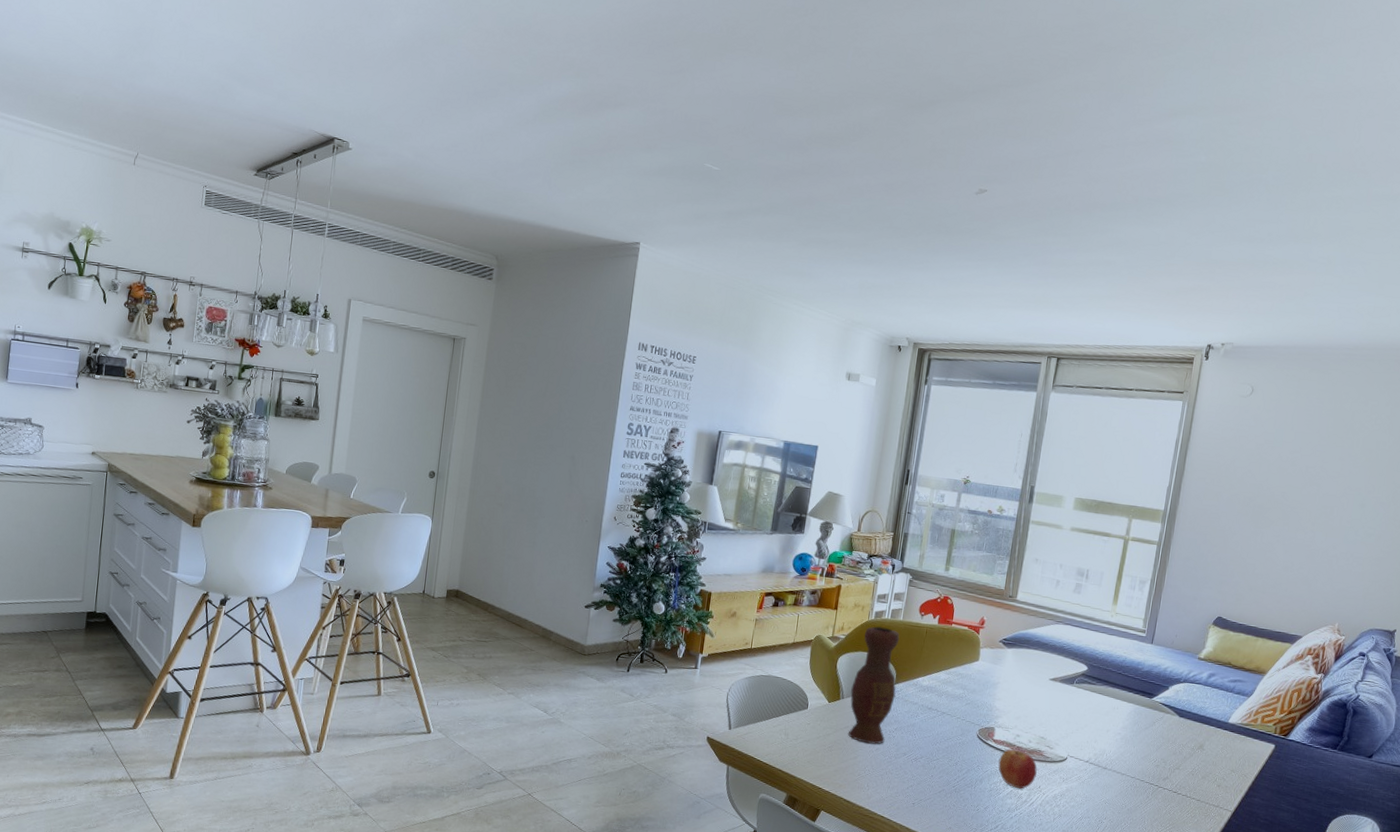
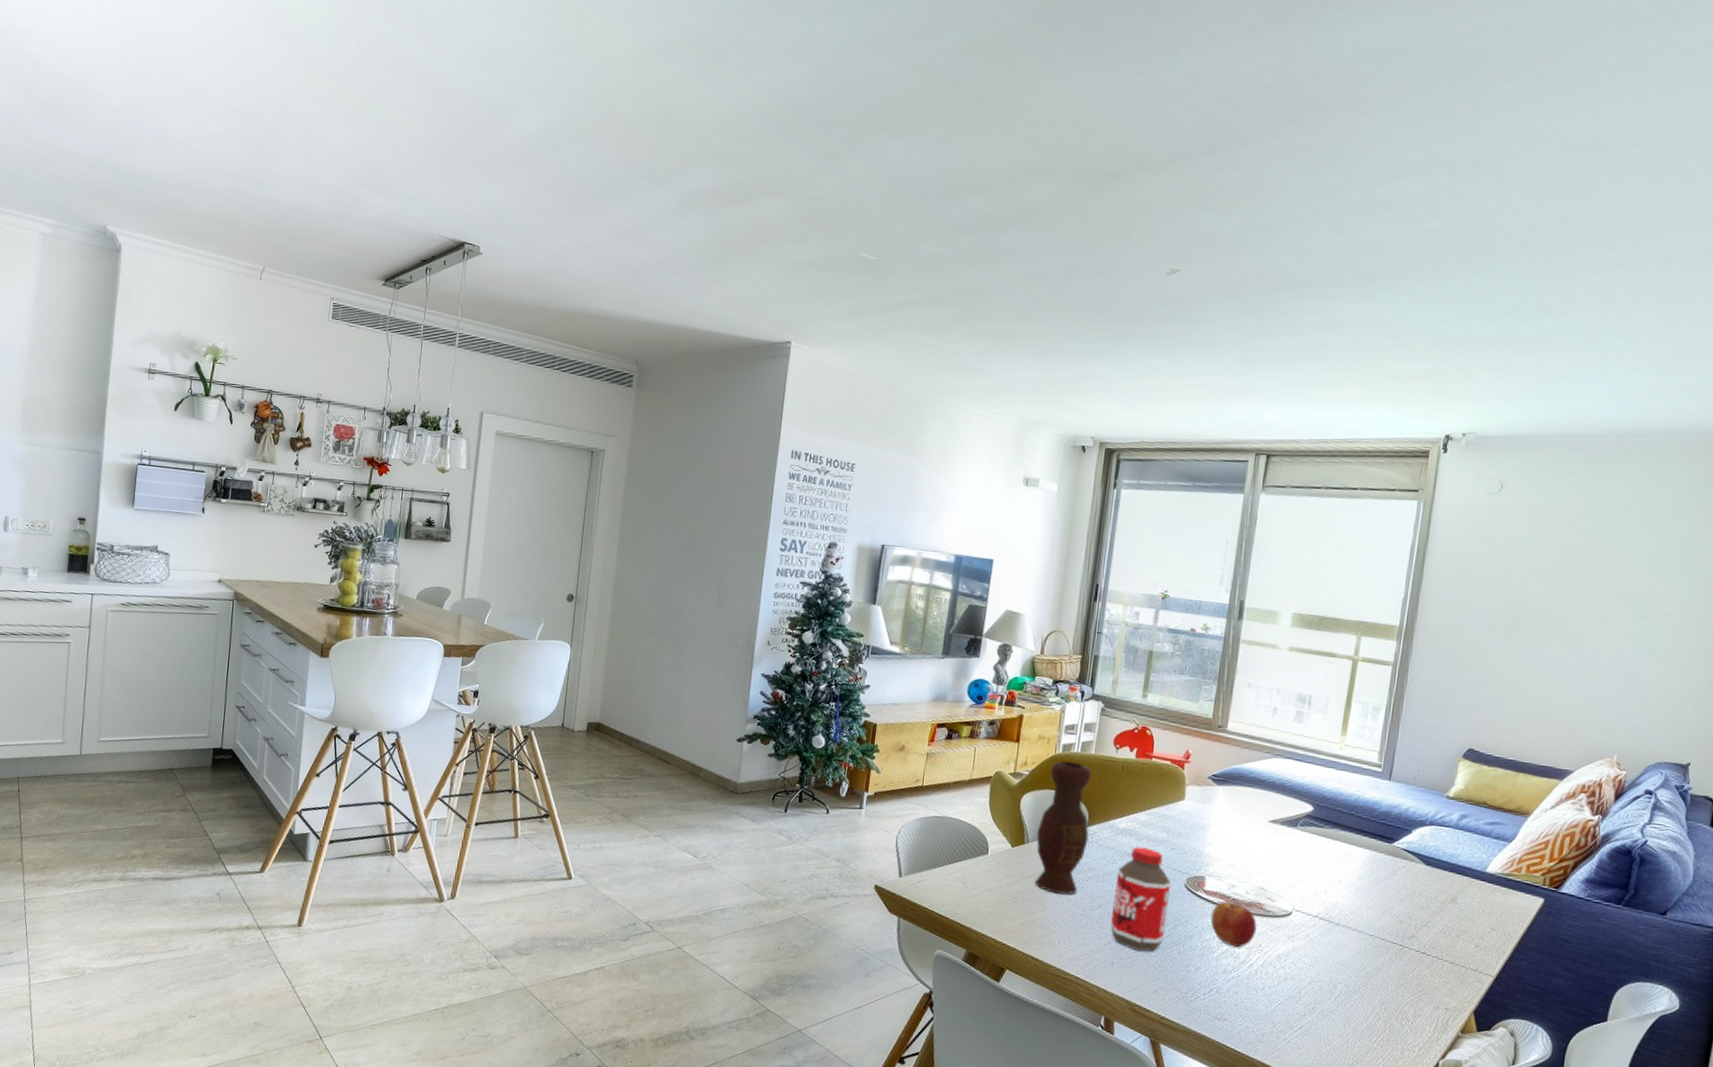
bottle: none [912,701,965,794] -> present [1110,846,1171,952]

